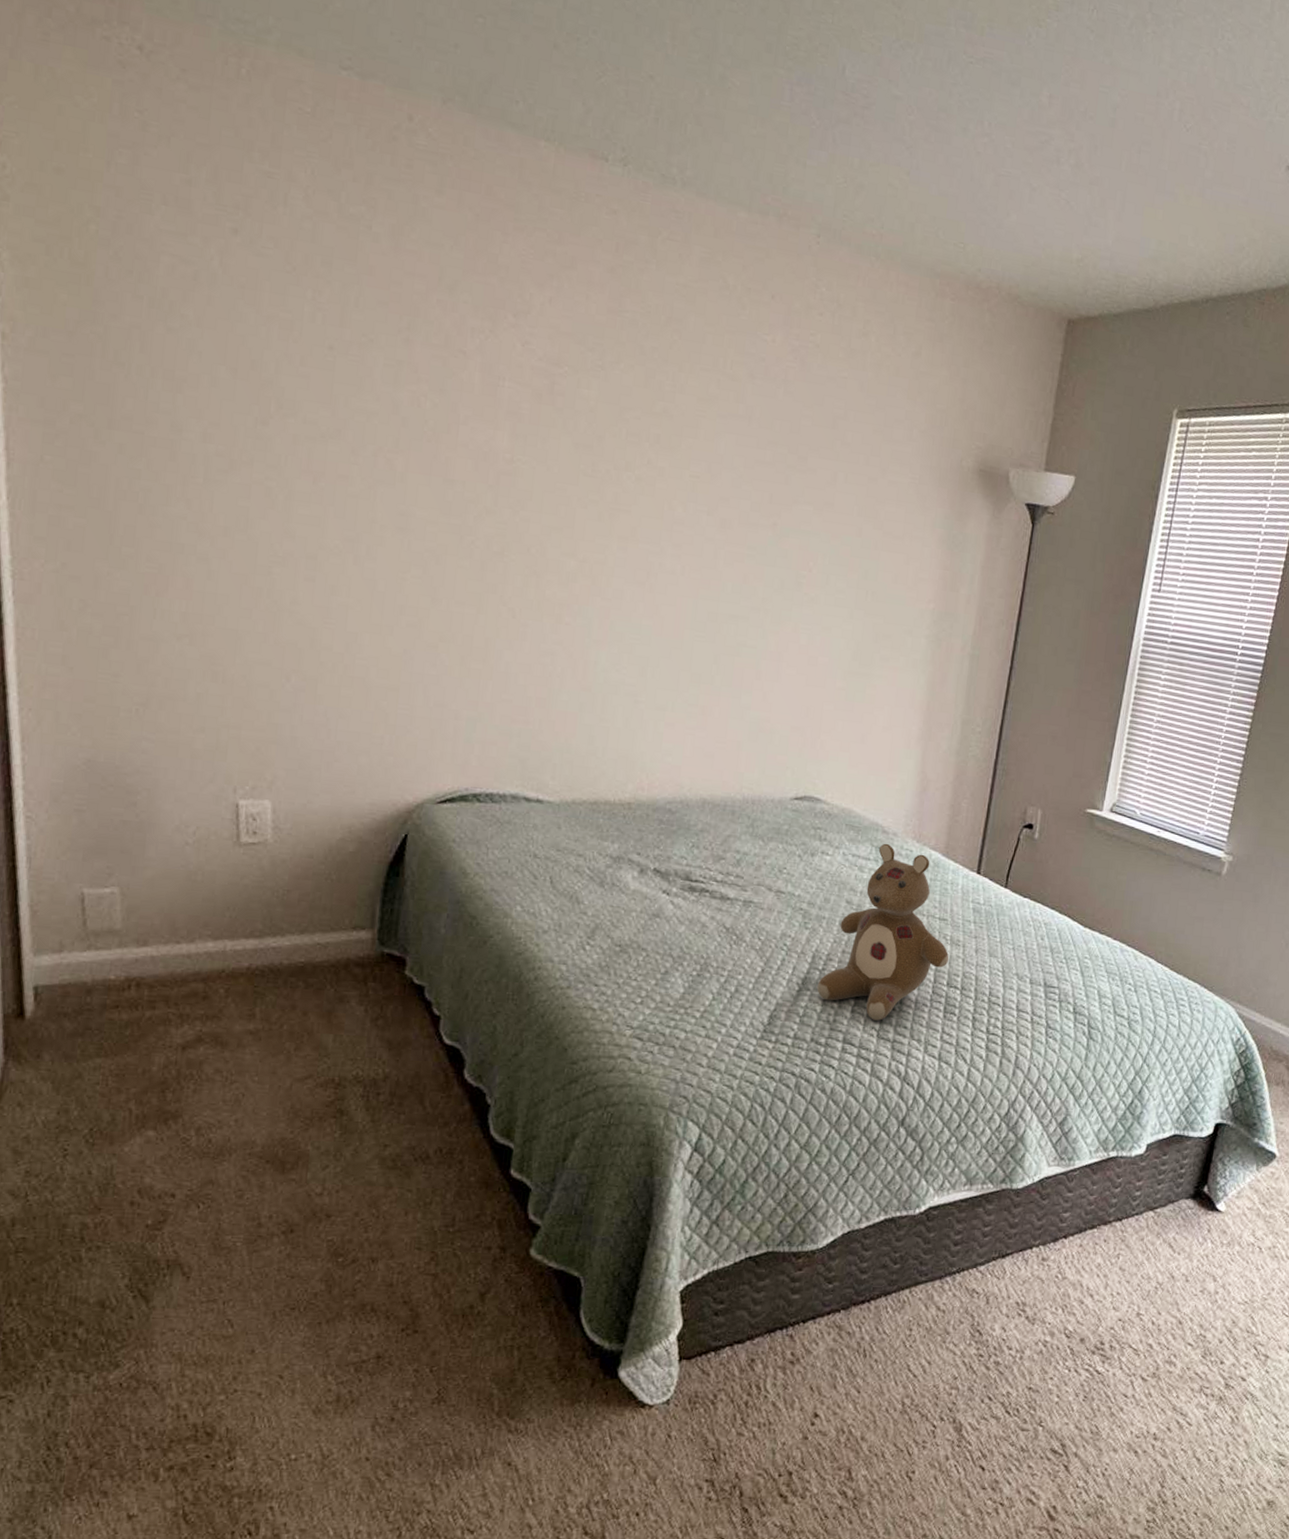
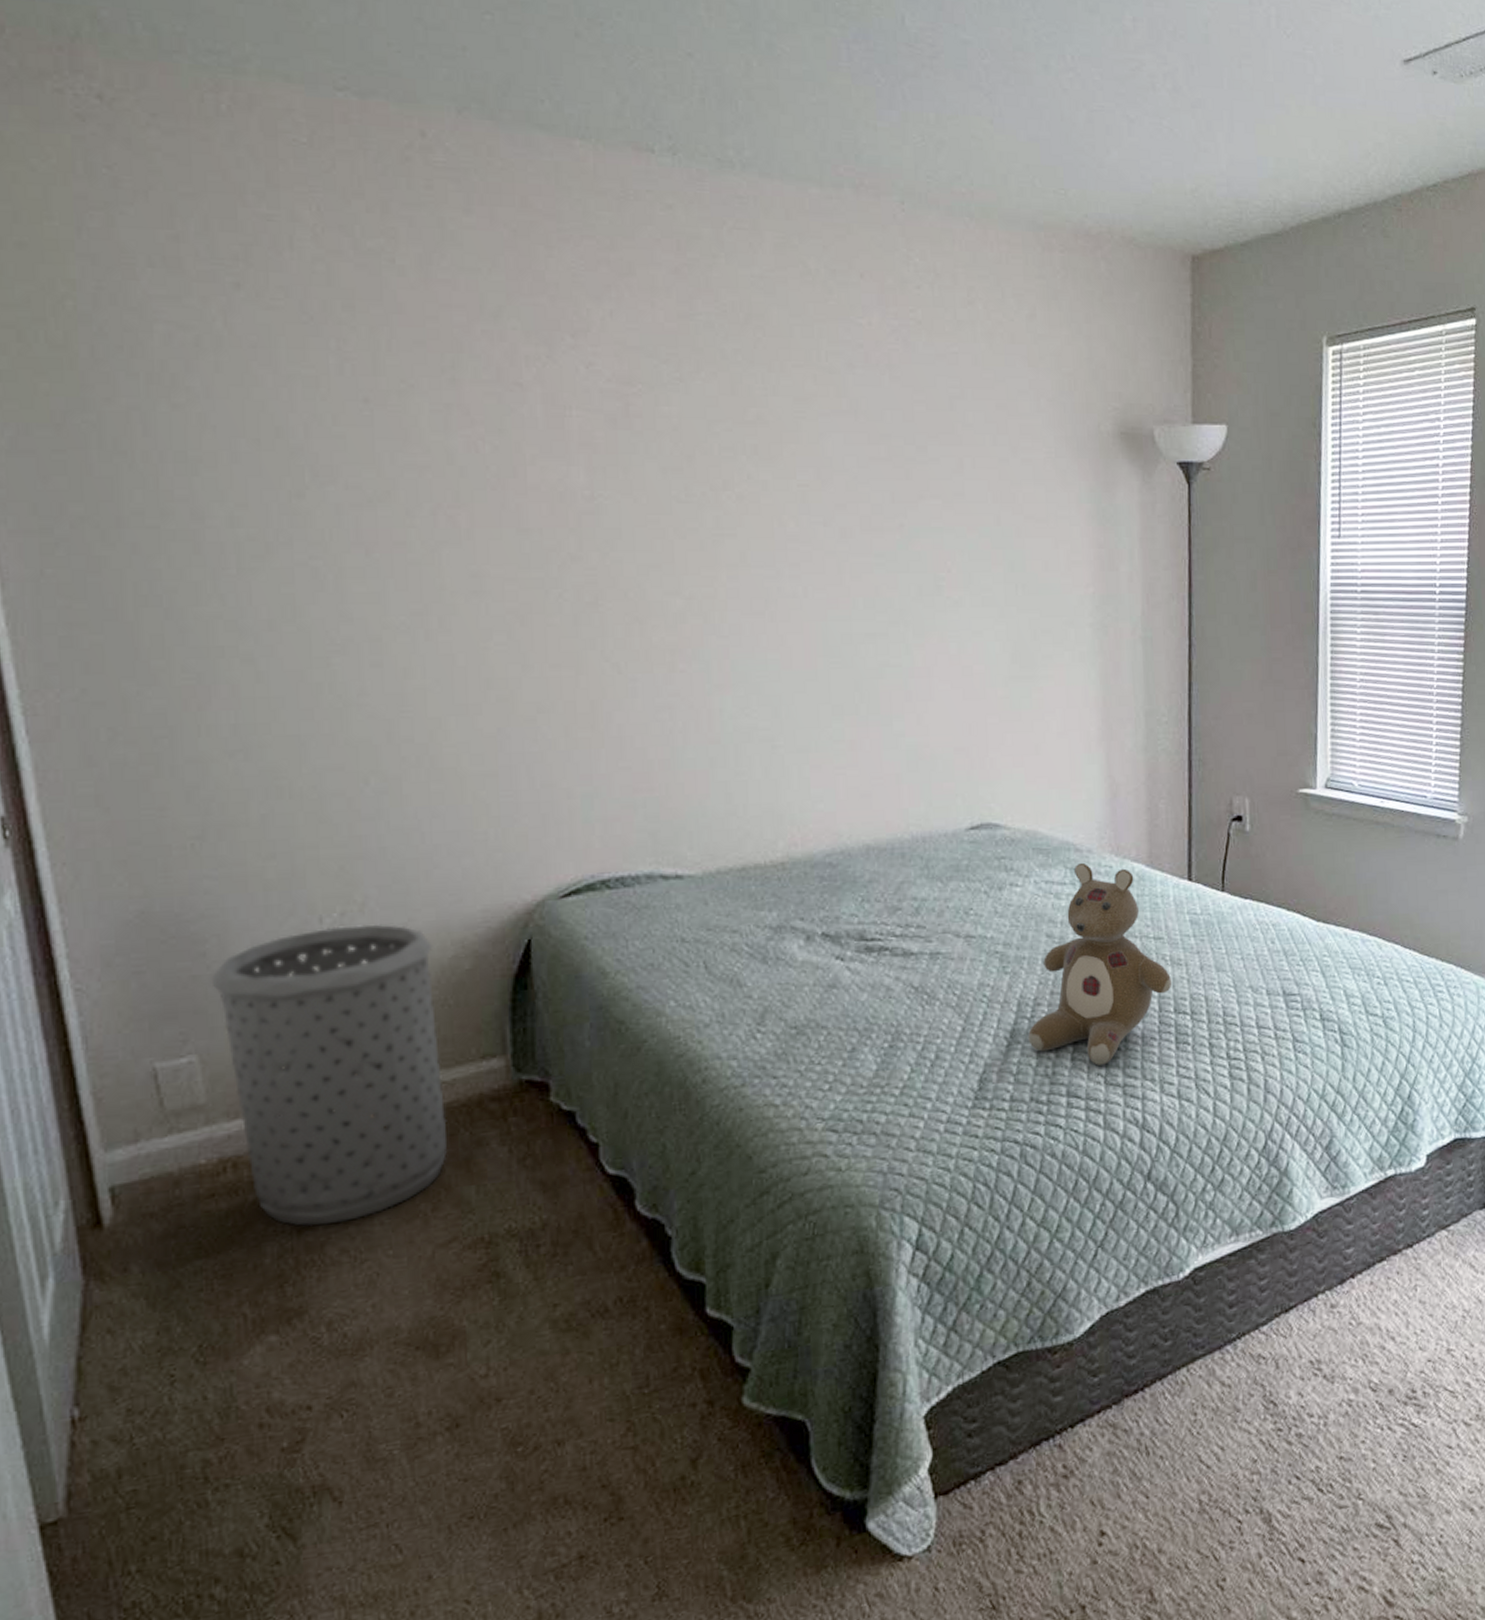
laundry basket: none [138,797,325,1047] -> present [211,924,448,1227]

